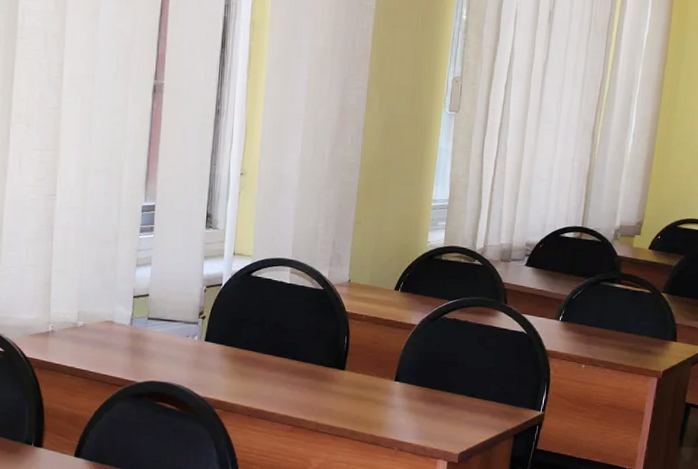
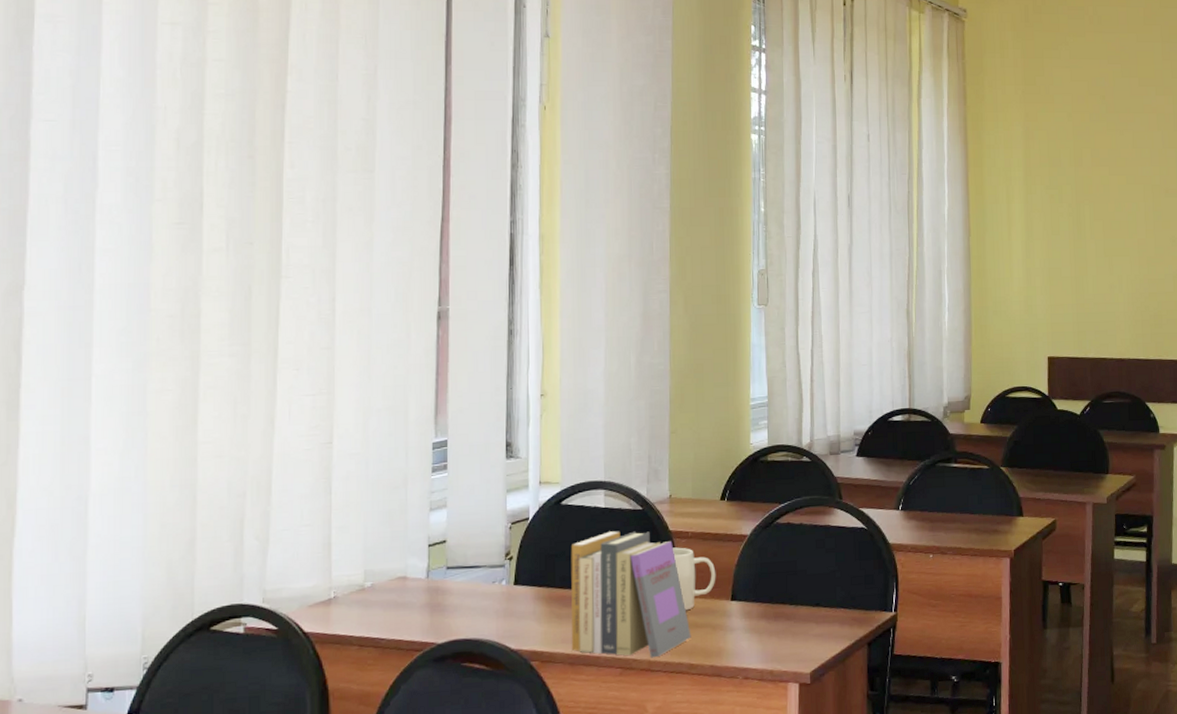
books: none [250,305,356,421] -> present [571,531,691,658]
mug: none [346,327,384,384] -> present [672,547,716,611]

